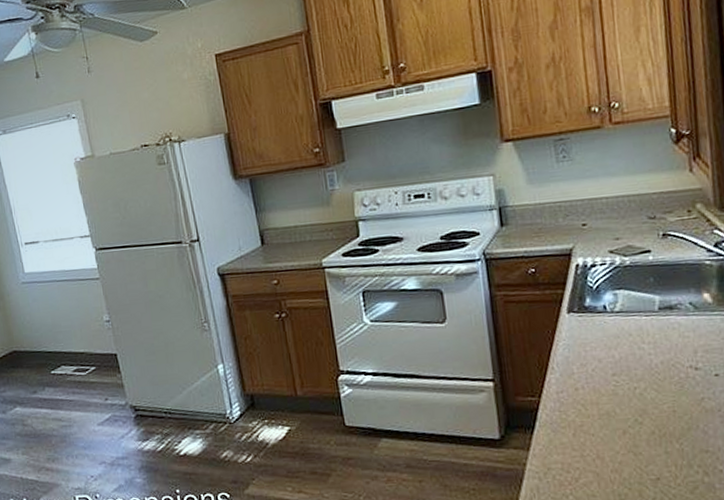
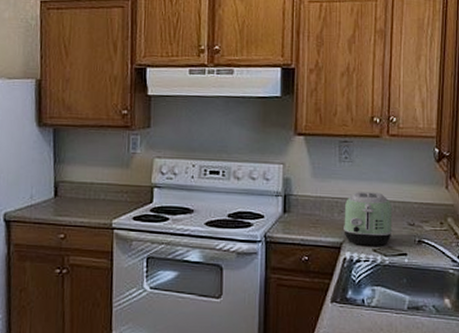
toaster: none [570,188,630,249] -> present [344,192,393,247]

